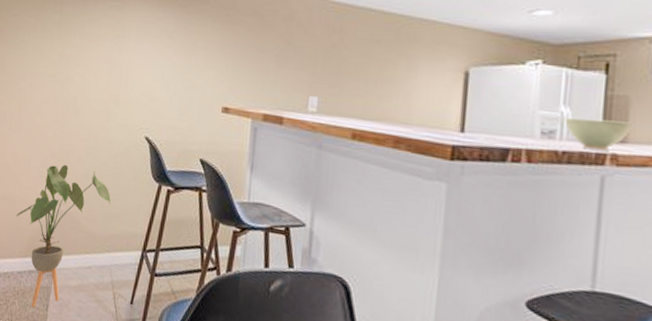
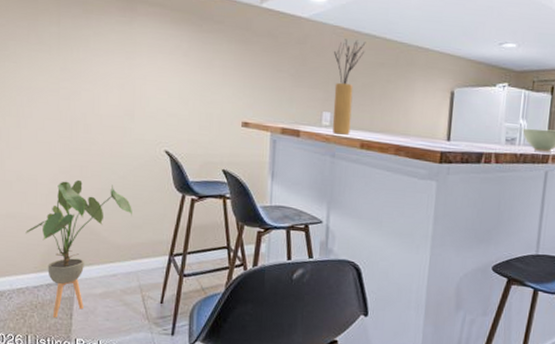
vase: none [320,14,360,124] -> present [333,39,366,136]

